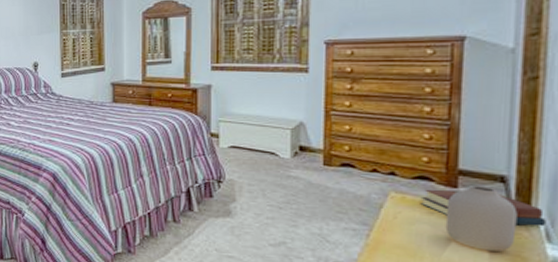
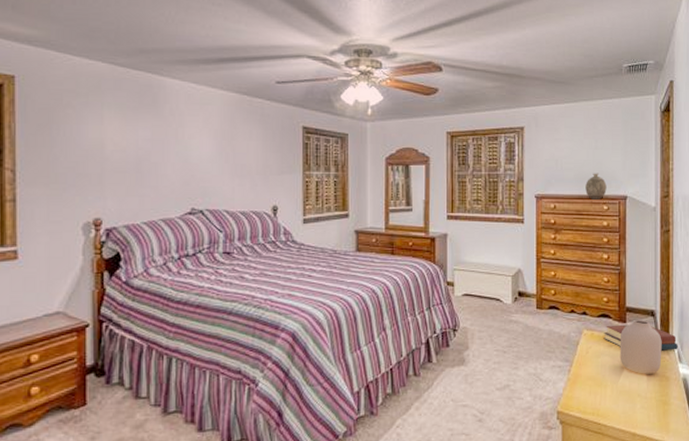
decorative vase: none [399,11,433,43] -> present [585,173,607,200]

